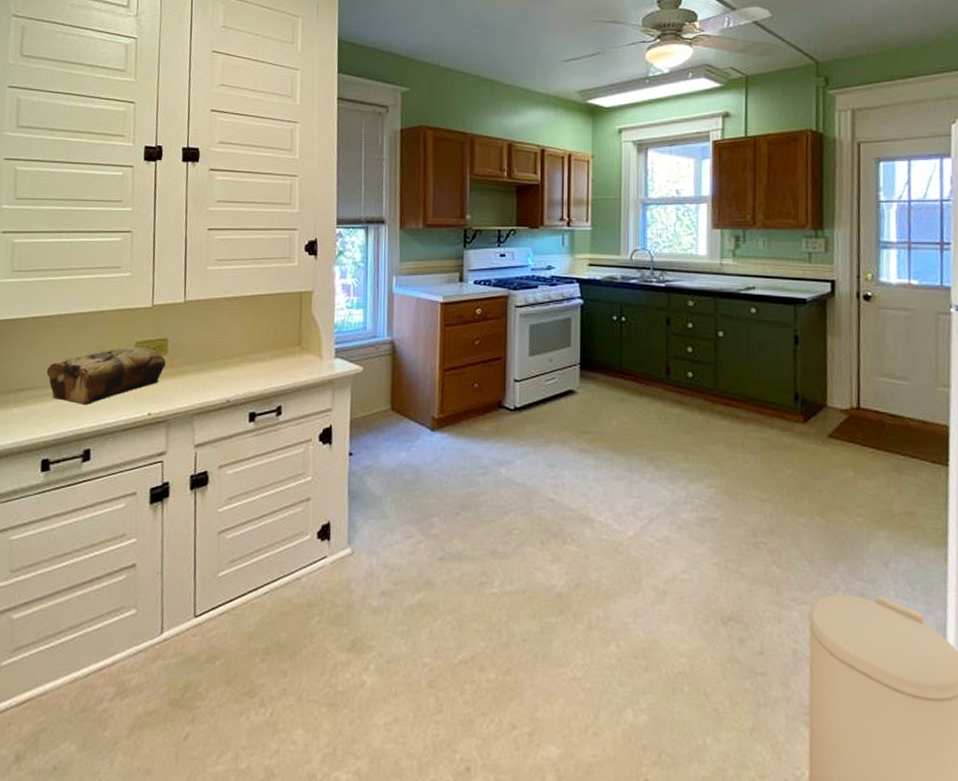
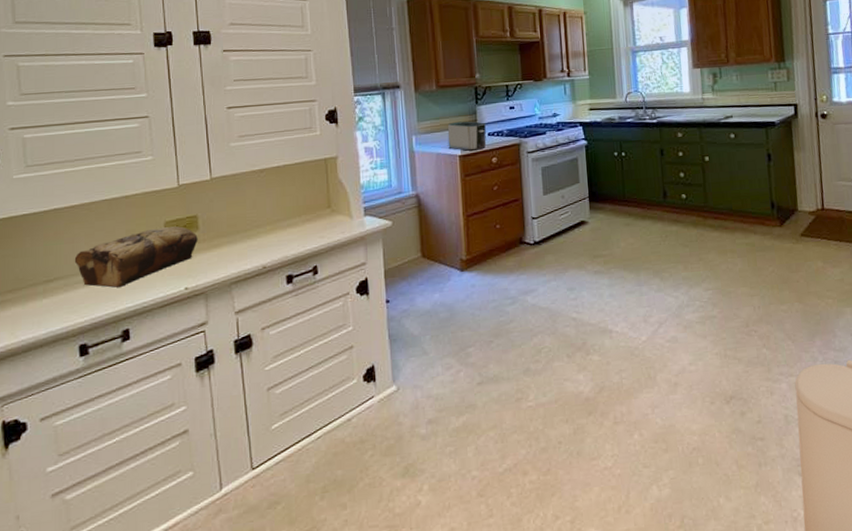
toaster: none [430,265,473,300] -> present [447,121,487,152]

